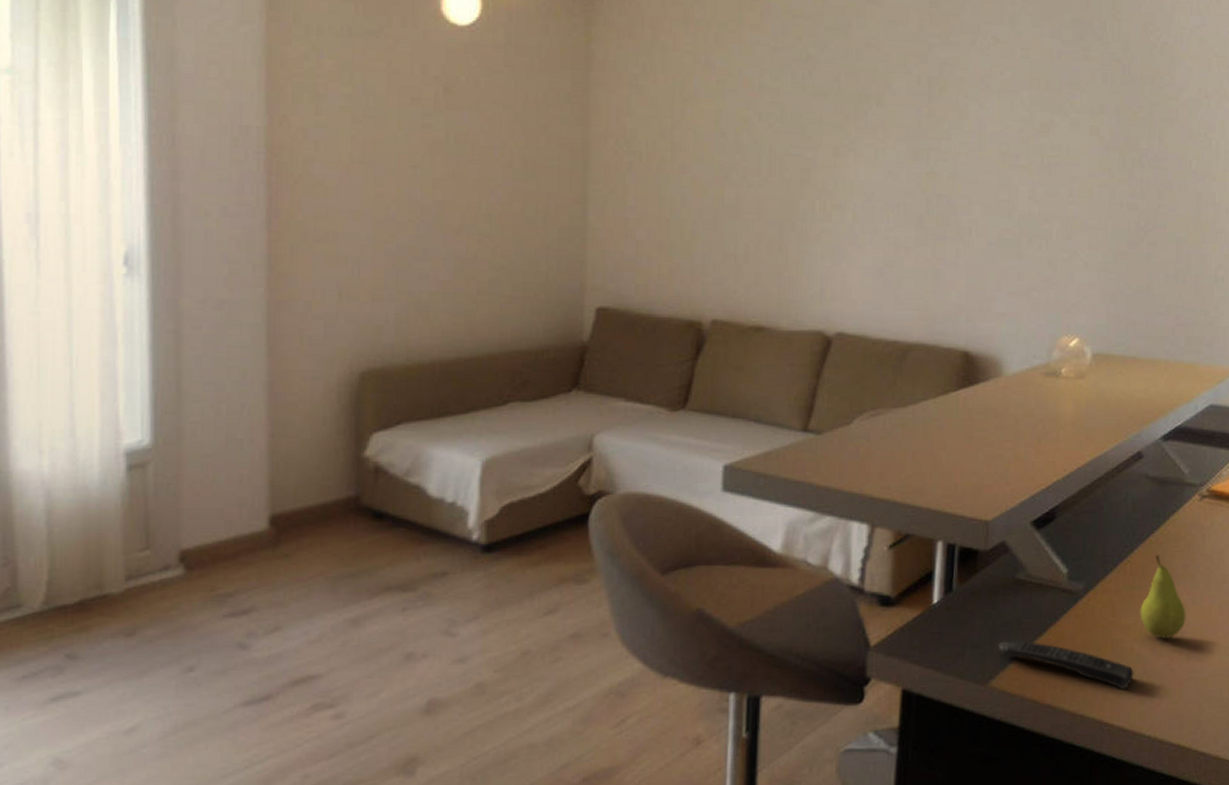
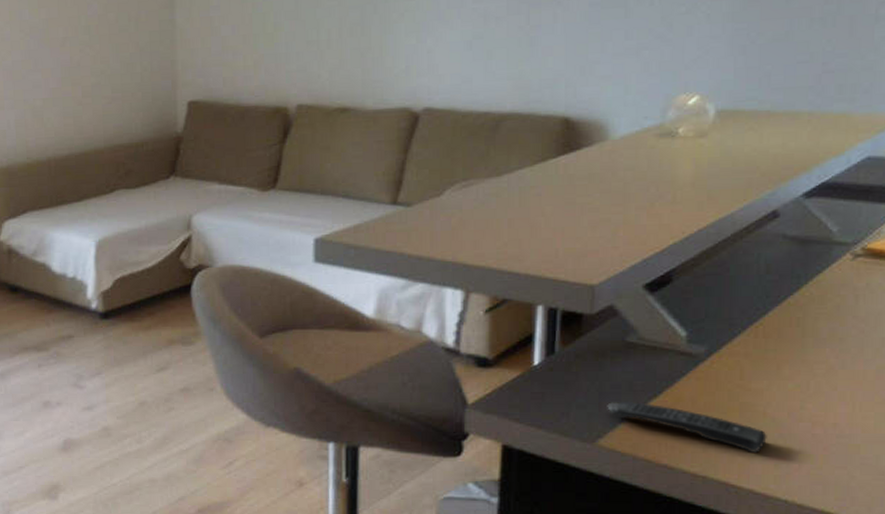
fruit: present [1140,554,1186,639] -> none [775,317,833,403]

